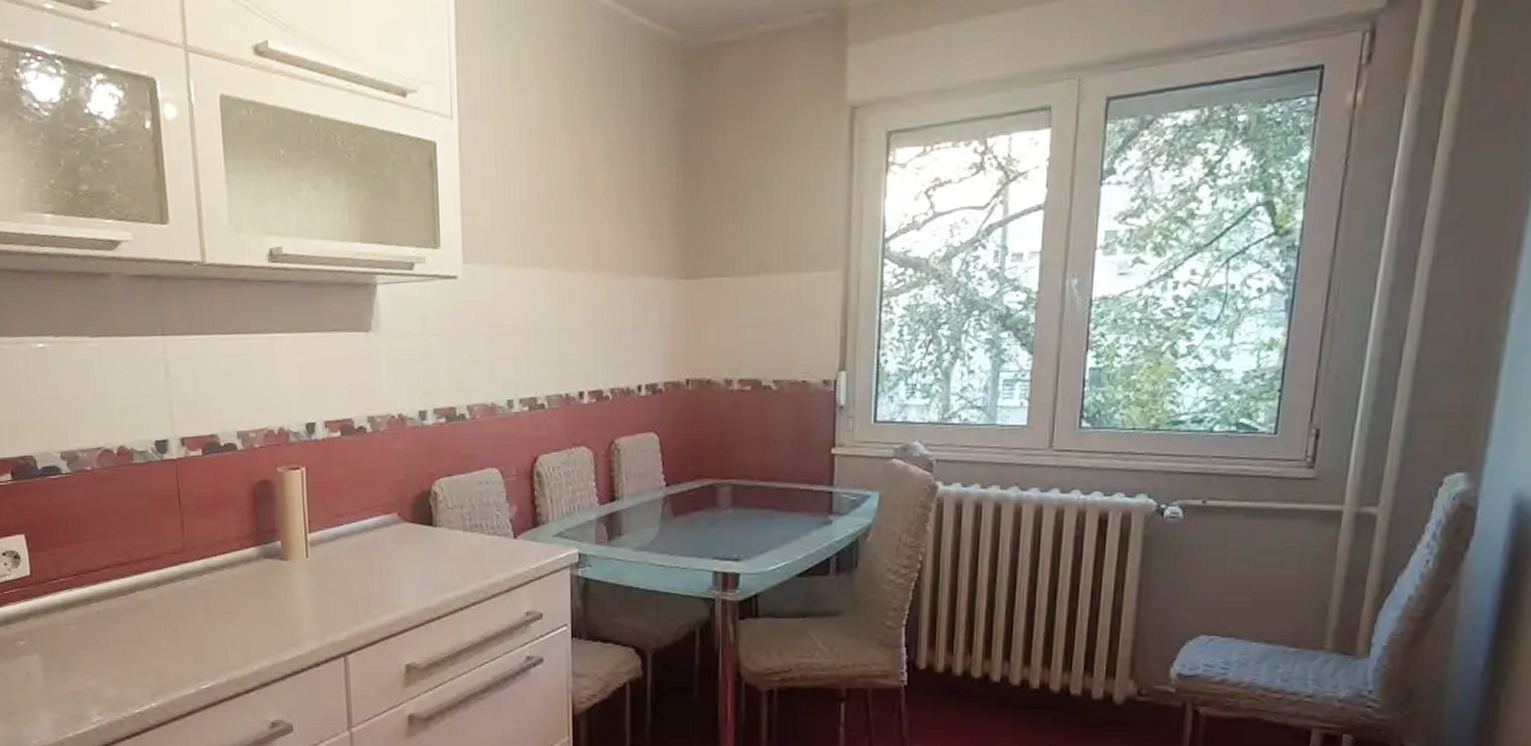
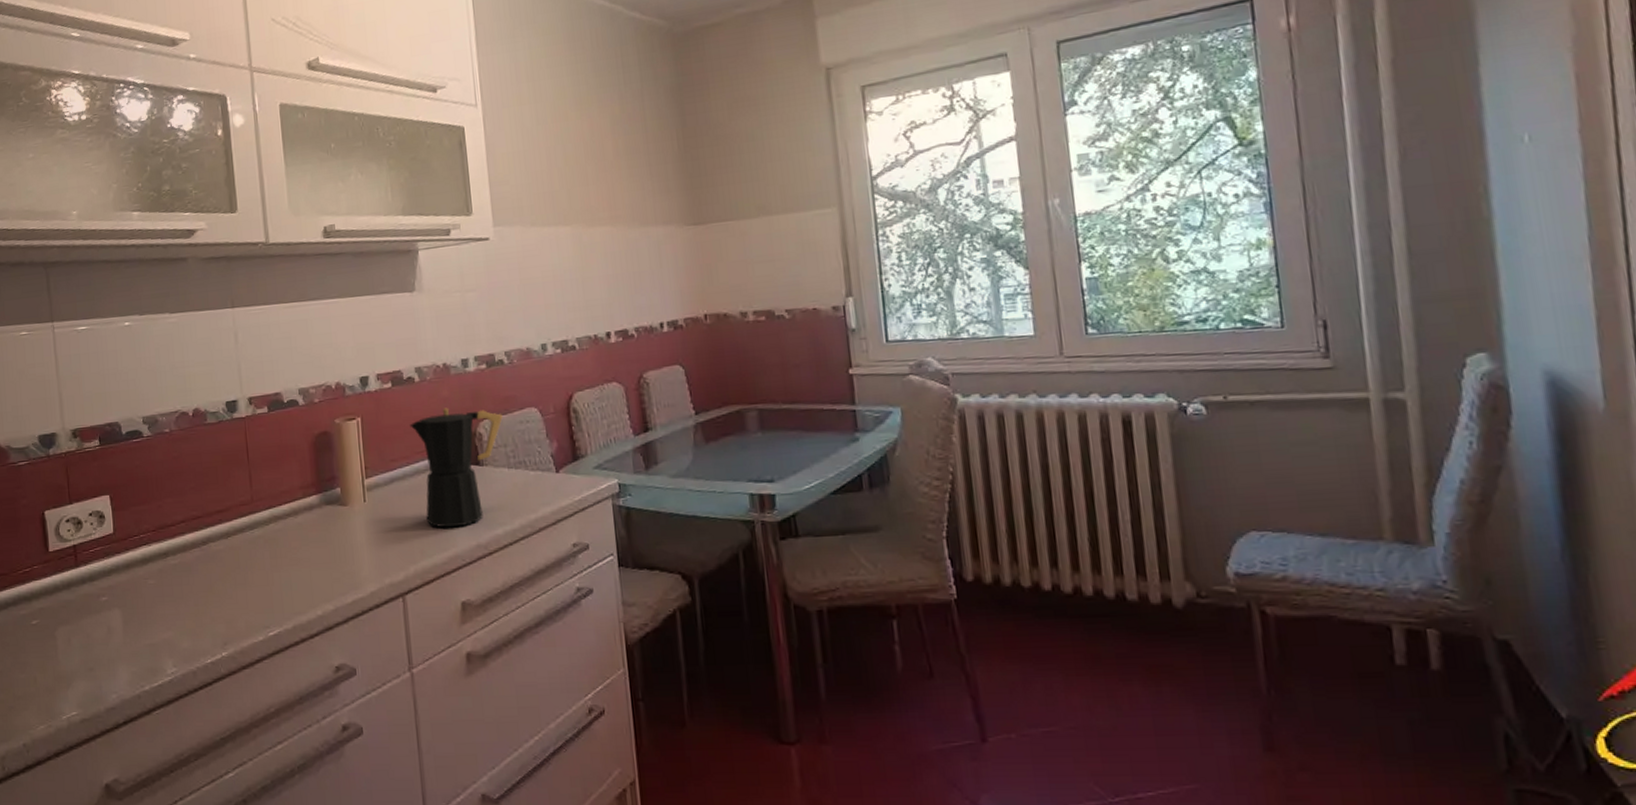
coffee maker: none [359,462,460,589] -> present [409,407,503,528]

